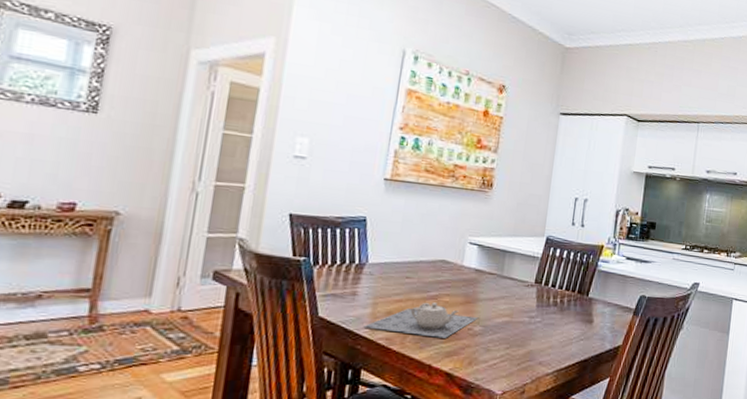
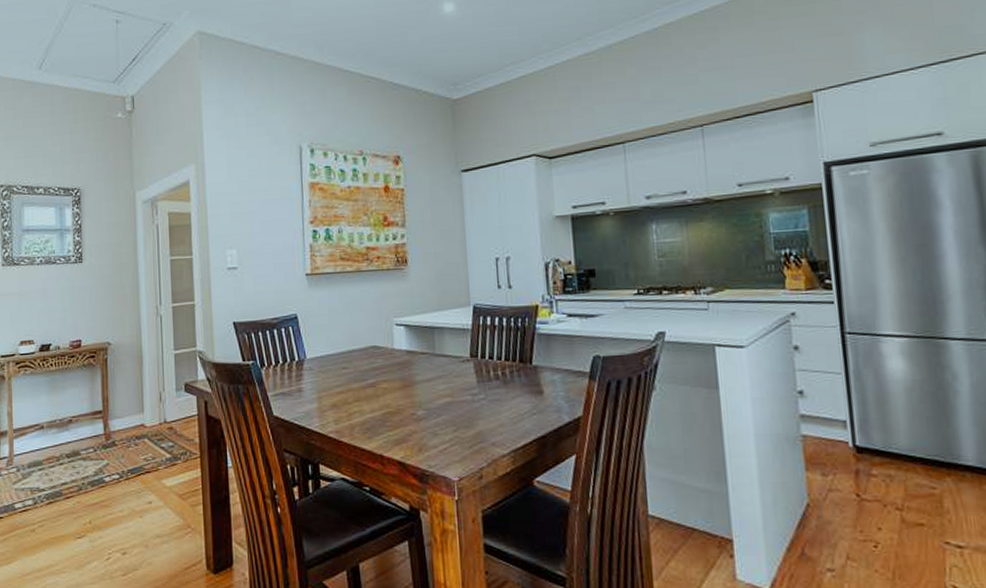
teapot: present [363,302,479,338] -> none [313,390,420,426]

